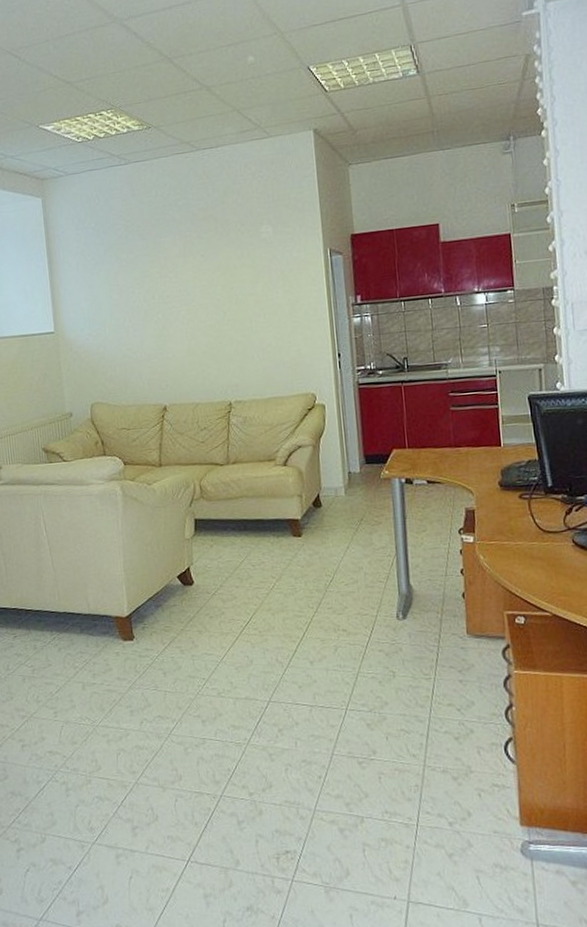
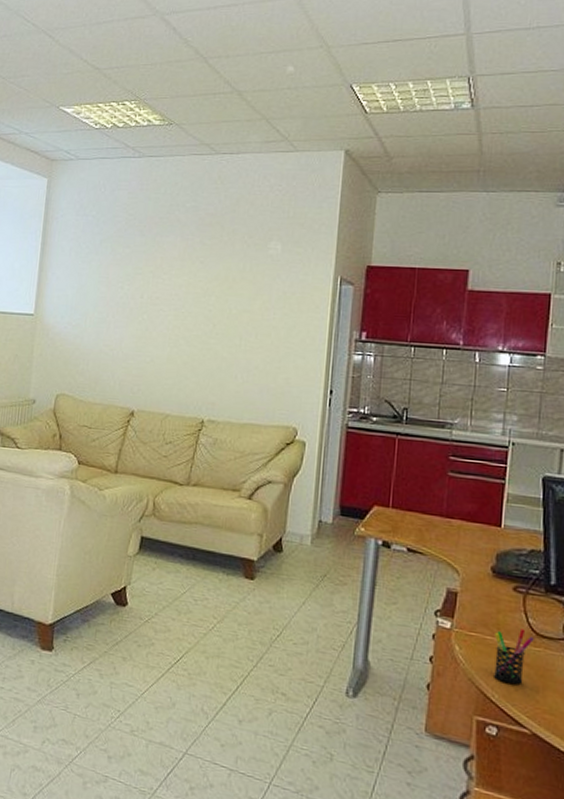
pen holder: none [510,529,543,577] -> present [494,629,534,684]

